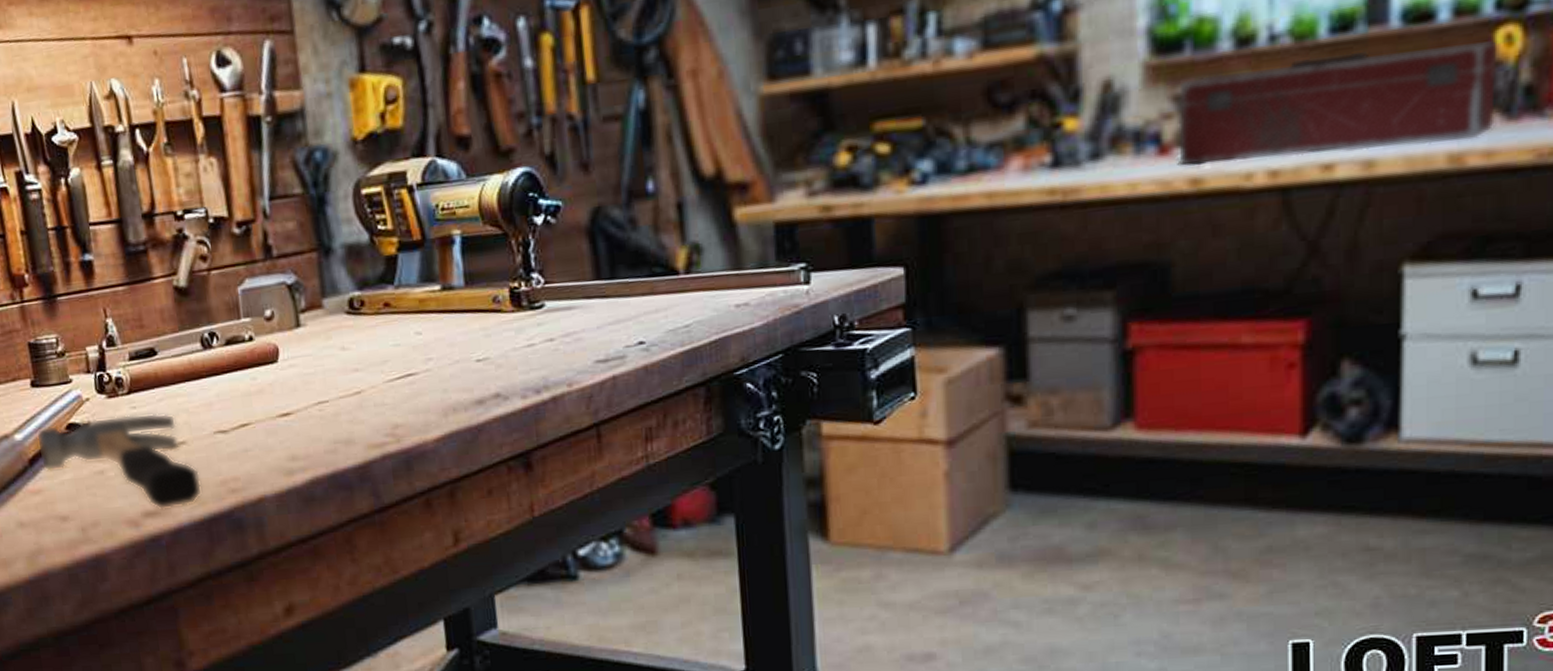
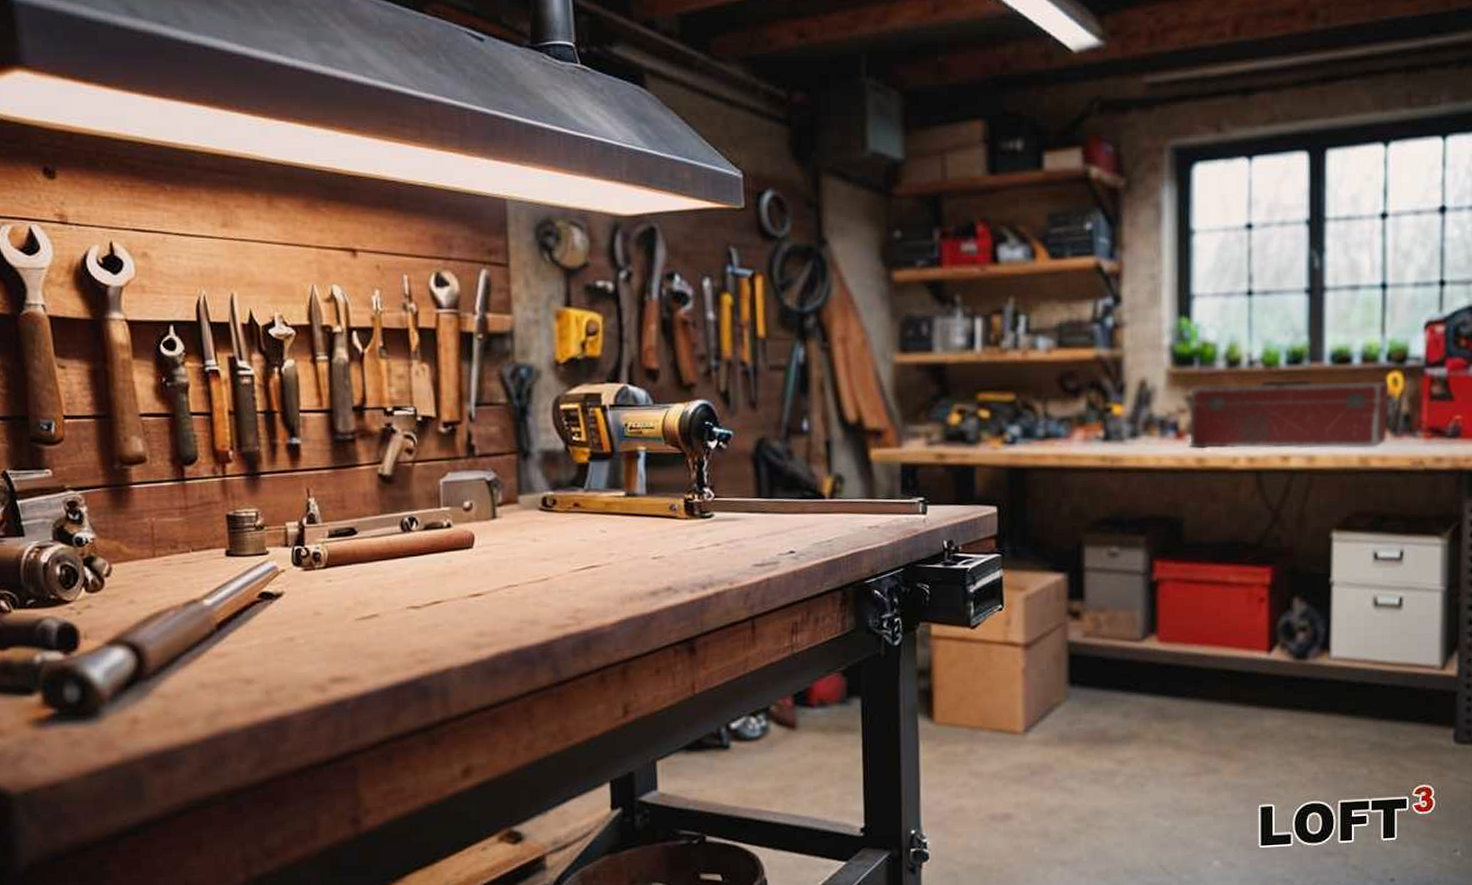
claw hammer: present [36,413,202,510] -> none [226,587,391,676]

